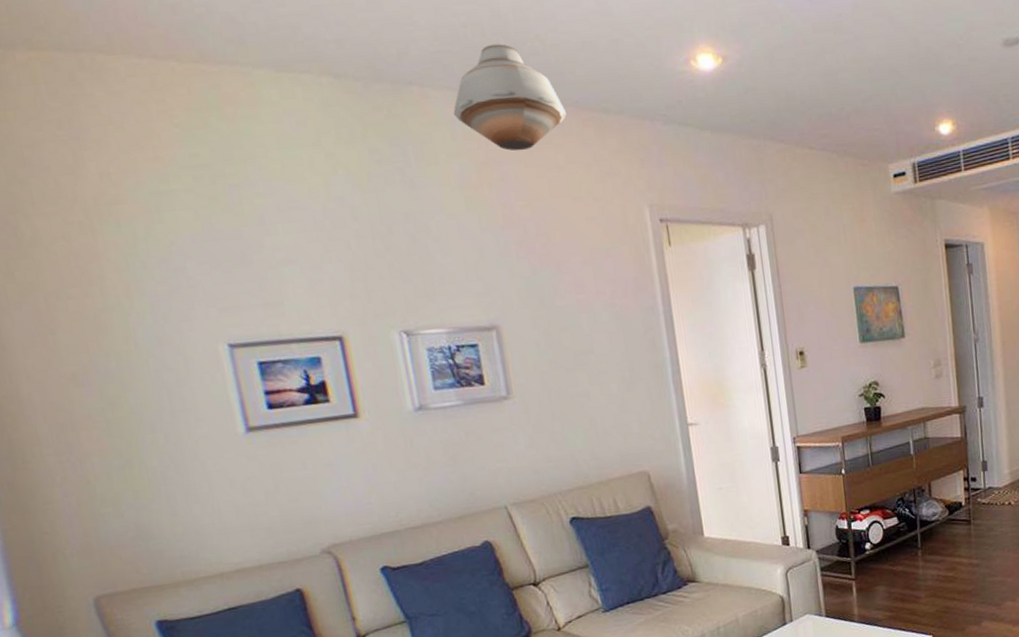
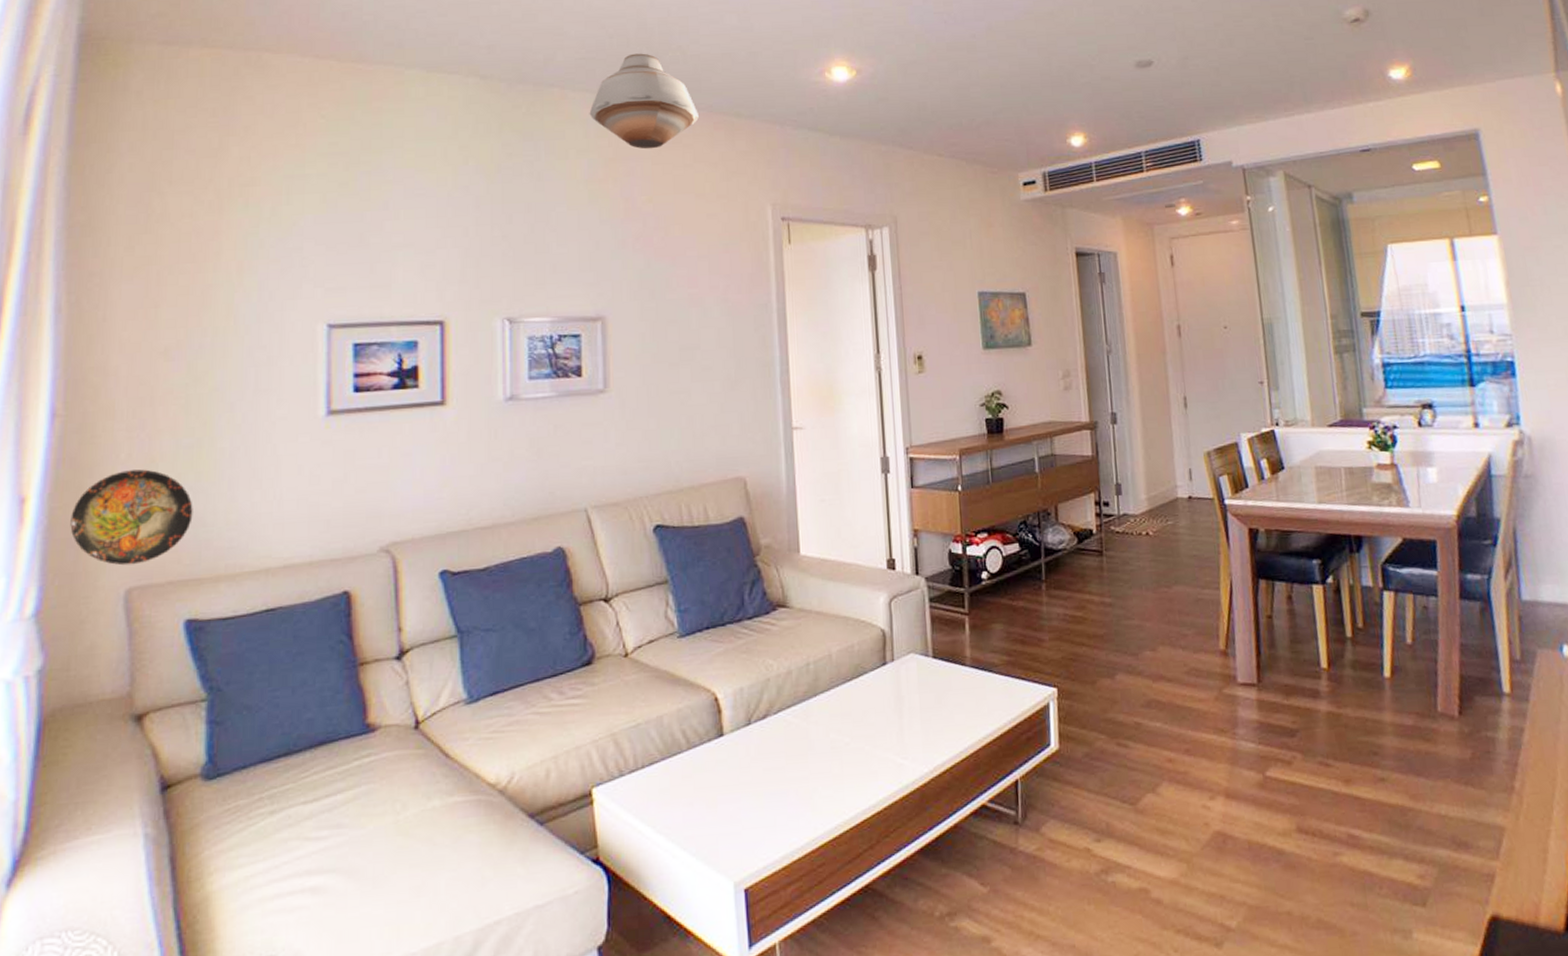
decorative plate: none [23,490,141,578] -> present [70,469,193,566]

